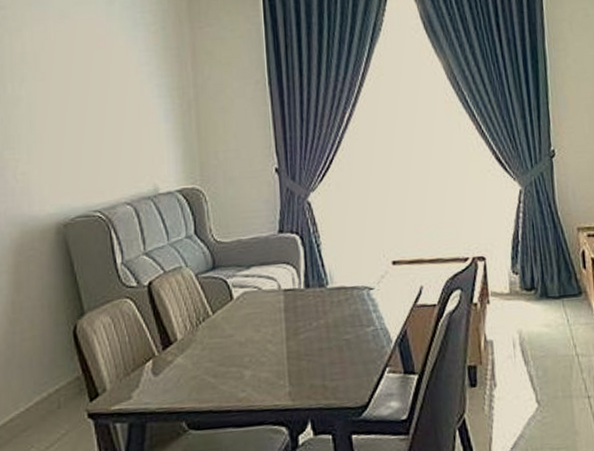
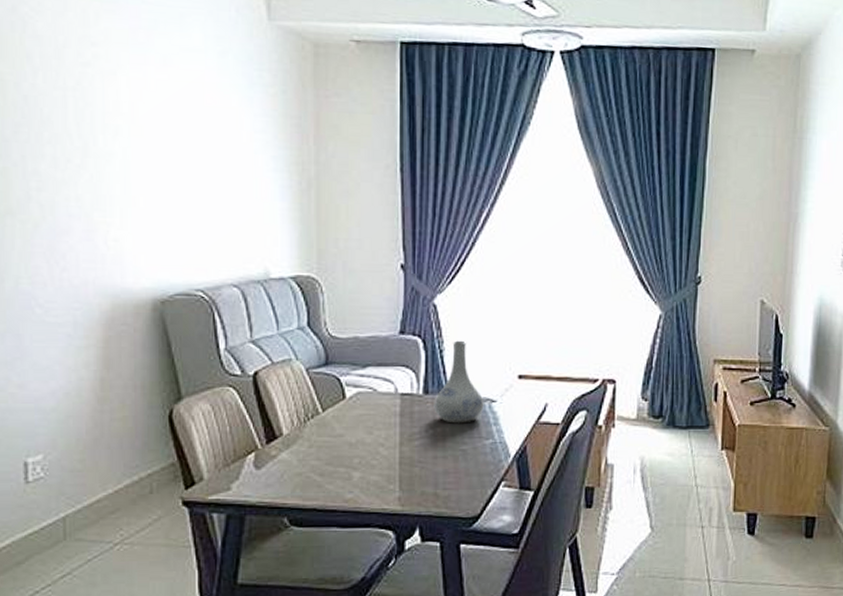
vase: none [315,233,363,314] -> present [434,340,484,423]

